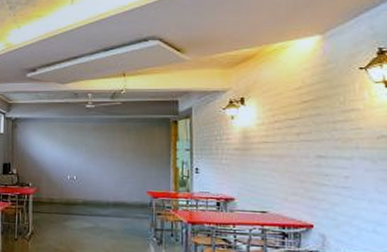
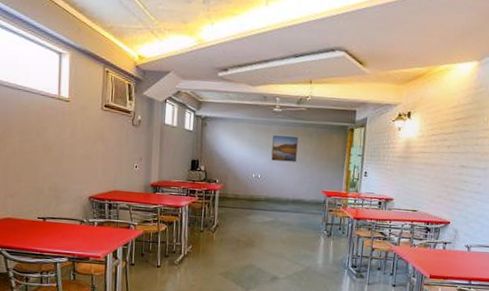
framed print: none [87,133,115,161] -> present [271,135,298,162]

